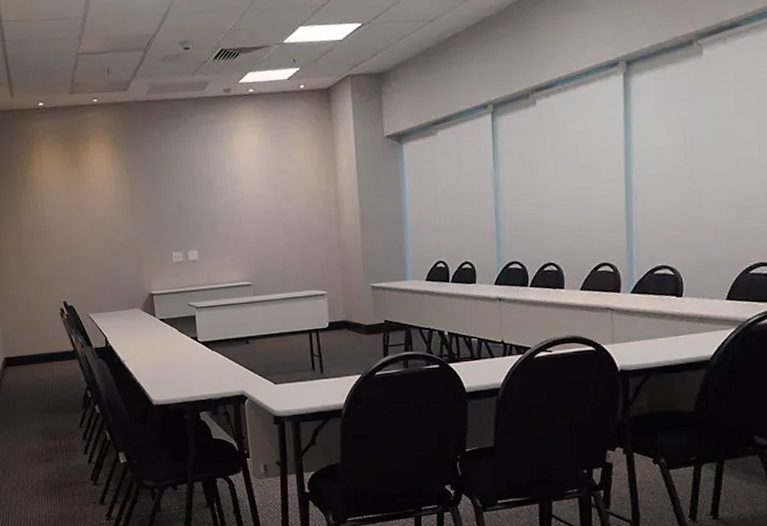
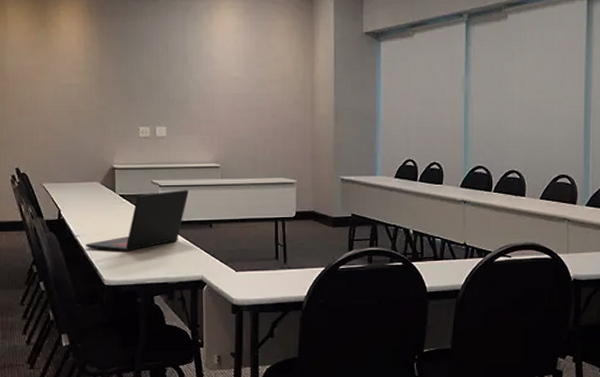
laptop: none [133,308,224,373] -> present [86,189,189,252]

